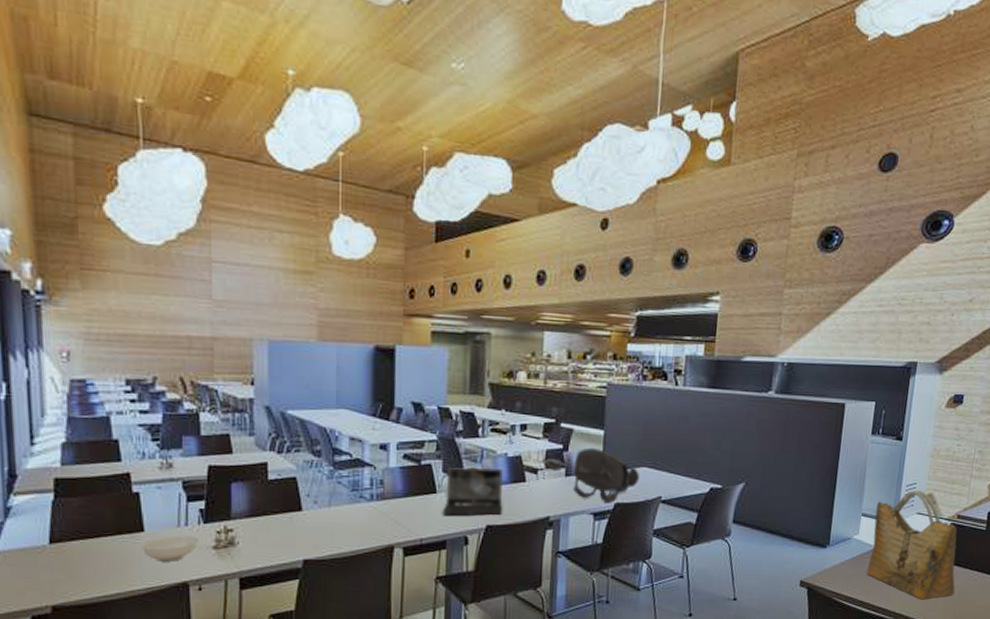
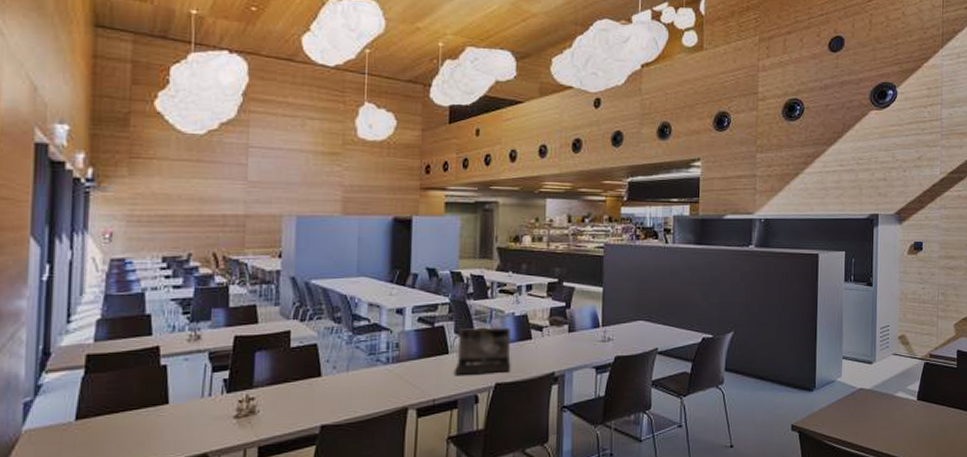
bowl: present [141,535,199,562] -> none [164,405,221,434]
backpack: present [573,447,639,502] -> none [575,304,637,356]
grocery bag: present [866,490,958,600] -> none [852,332,936,439]

